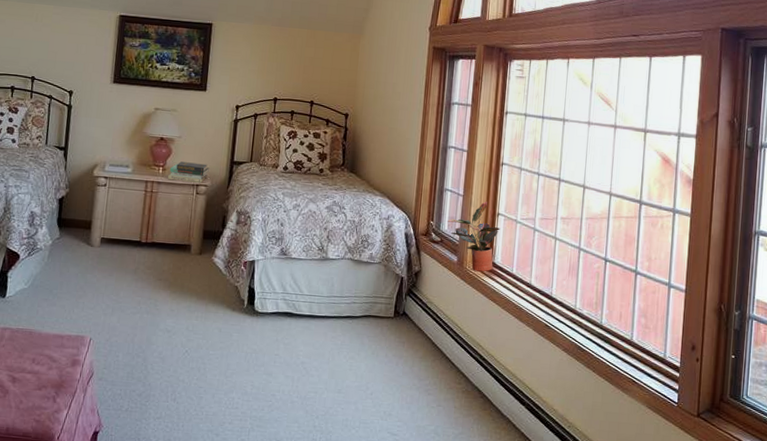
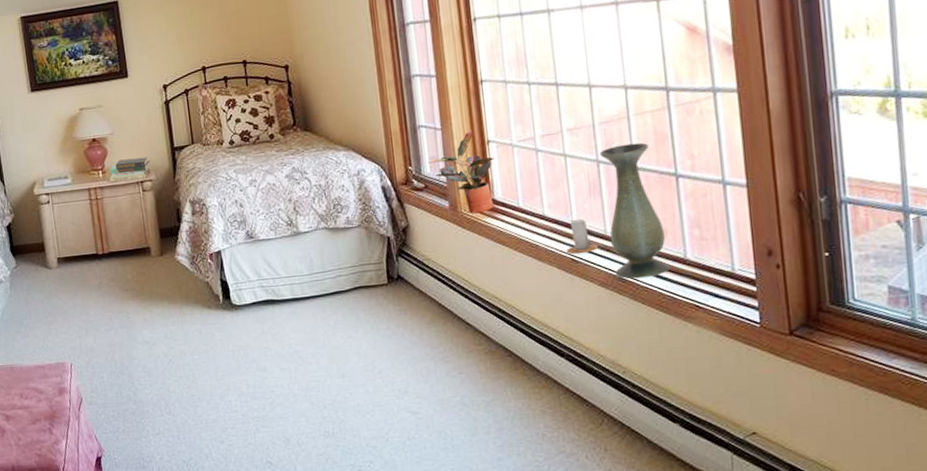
candle: none [542,284,568,322] -> present [566,209,599,255]
vase: none [576,238,620,351] -> present [600,142,671,280]

